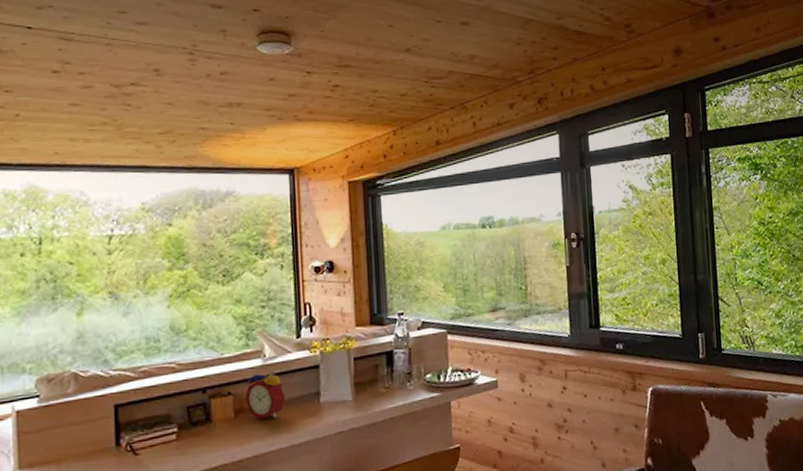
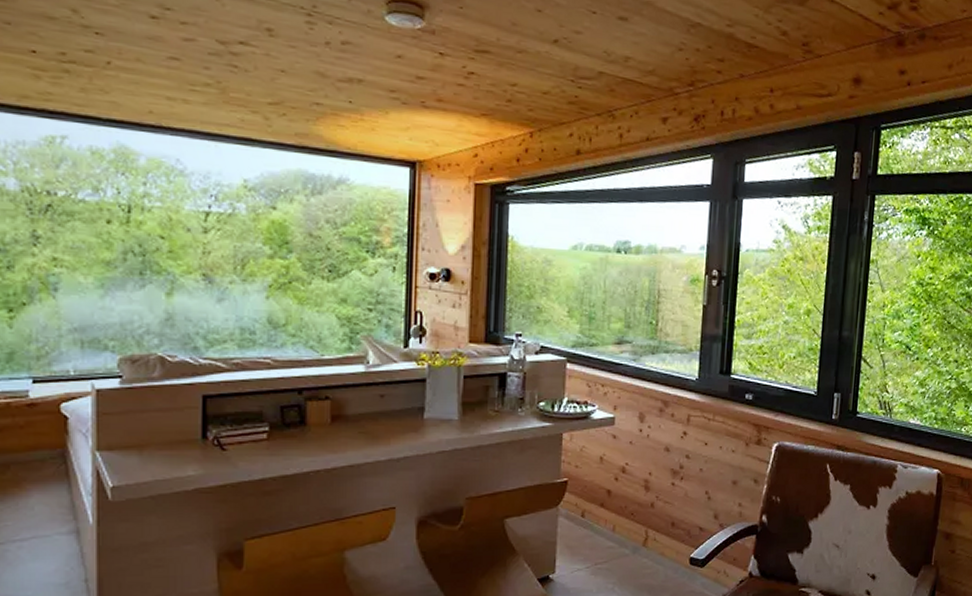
alarm clock: present [245,366,285,420] -> none [343,373,387,429]

